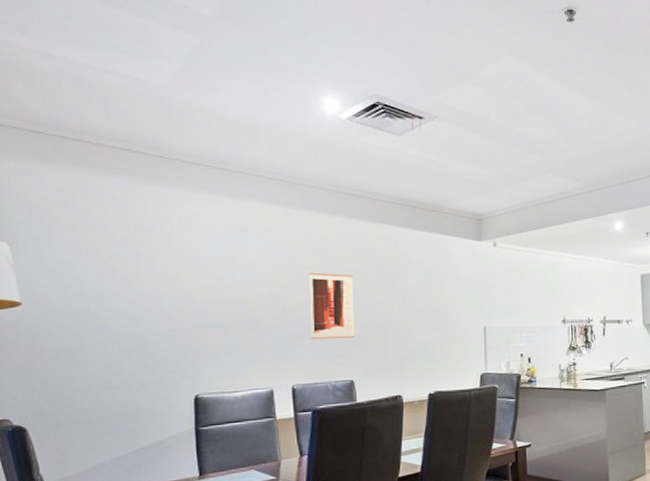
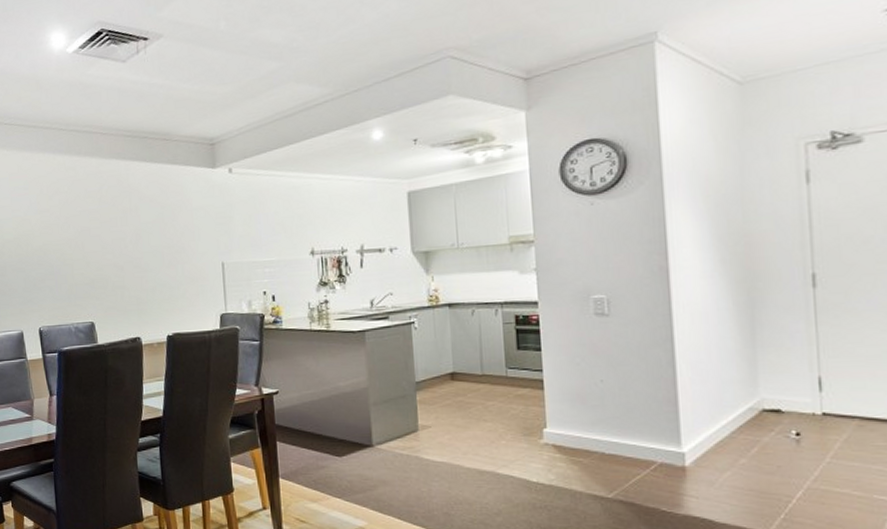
wall art: present [309,272,355,340] -> none [47,214,93,282]

